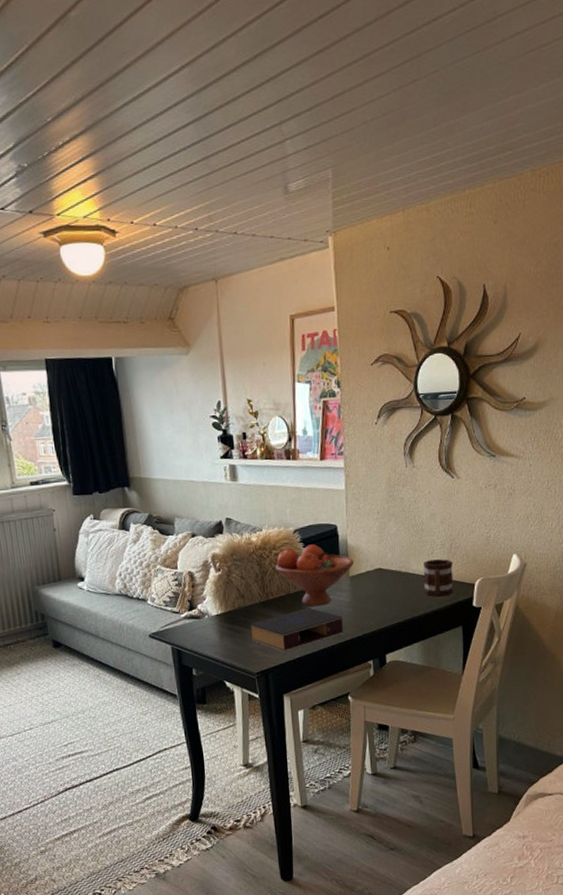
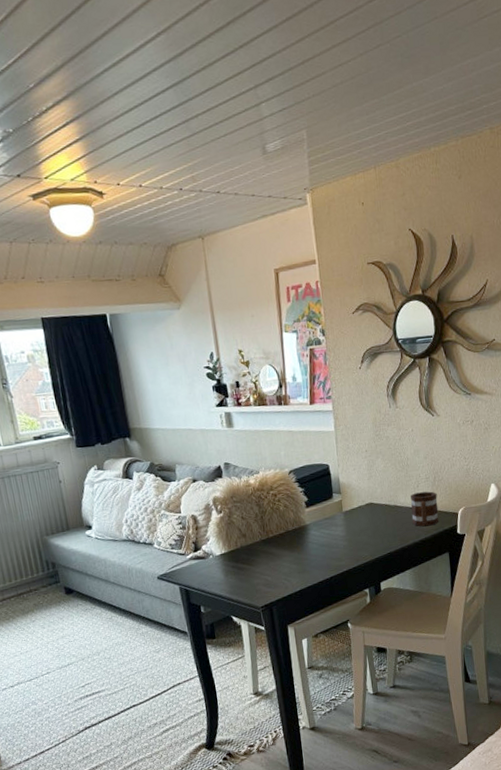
book: present [250,608,344,653] -> none [253,543,341,586]
fruit bowl: present [275,544,354,607] -> none [273,483,346,542]

